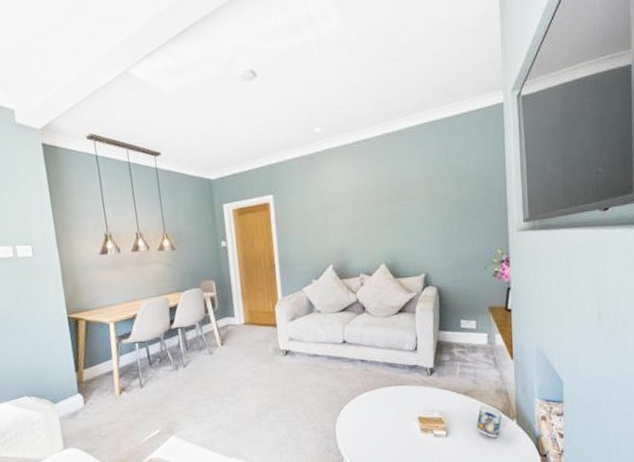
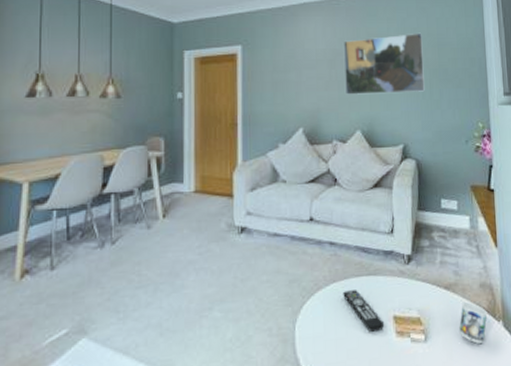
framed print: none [366,167,445,233] -> present [344,32,425,95]
remote control: none [374,397,411,429] -> present [343,290,385,332]

